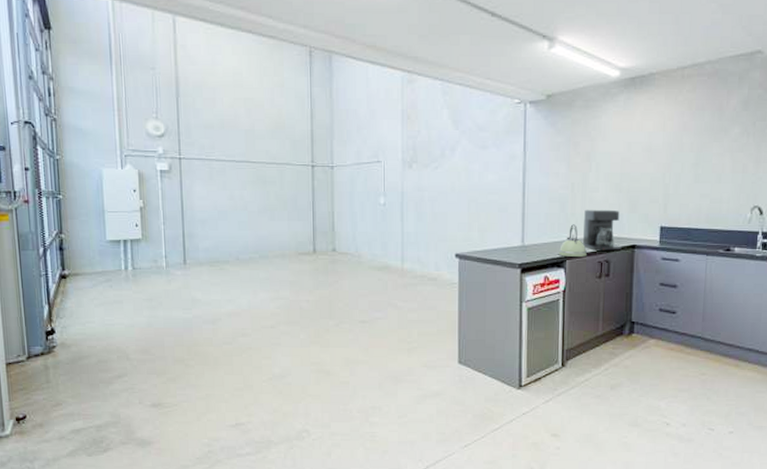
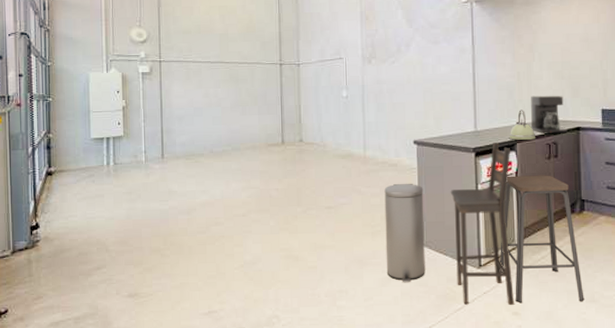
pedal bin: none [422,298,464,401] -> present [384,183,425,283]
bar stool: none [492,259,560,426] -> present [450,143,514,305]
bar stool: none [540,294,627,426] -> present [499,175,584,304]

